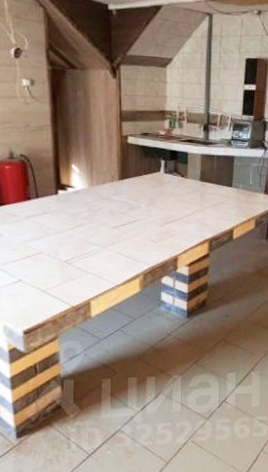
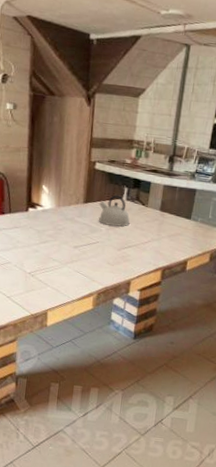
kettle: none [135,168,171,201] -> present [98,195,130,227]

